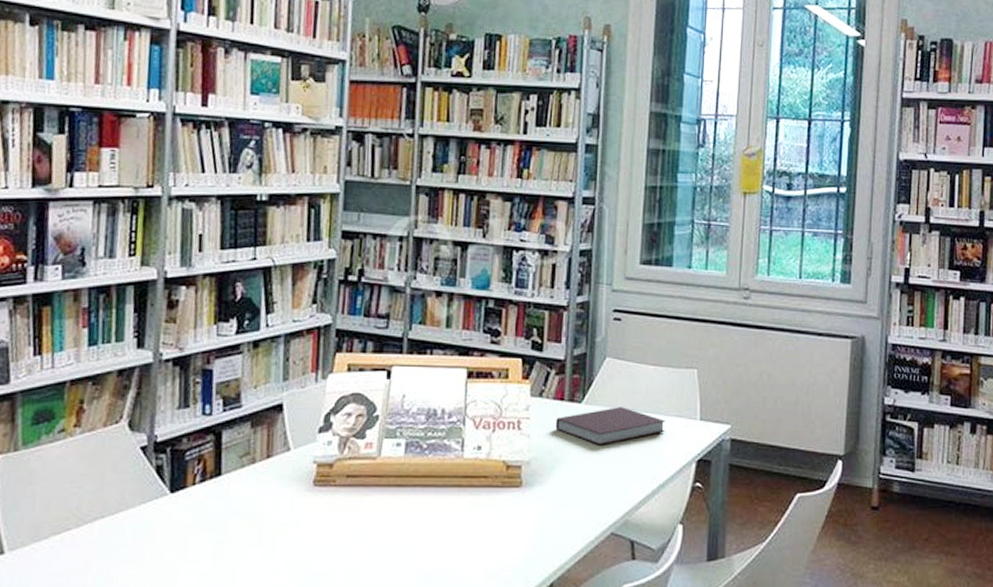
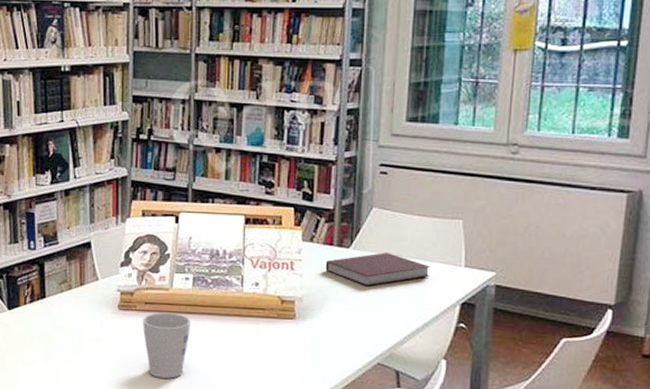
mug: none [342,486,402,568] -> present [142,312,191,379]

